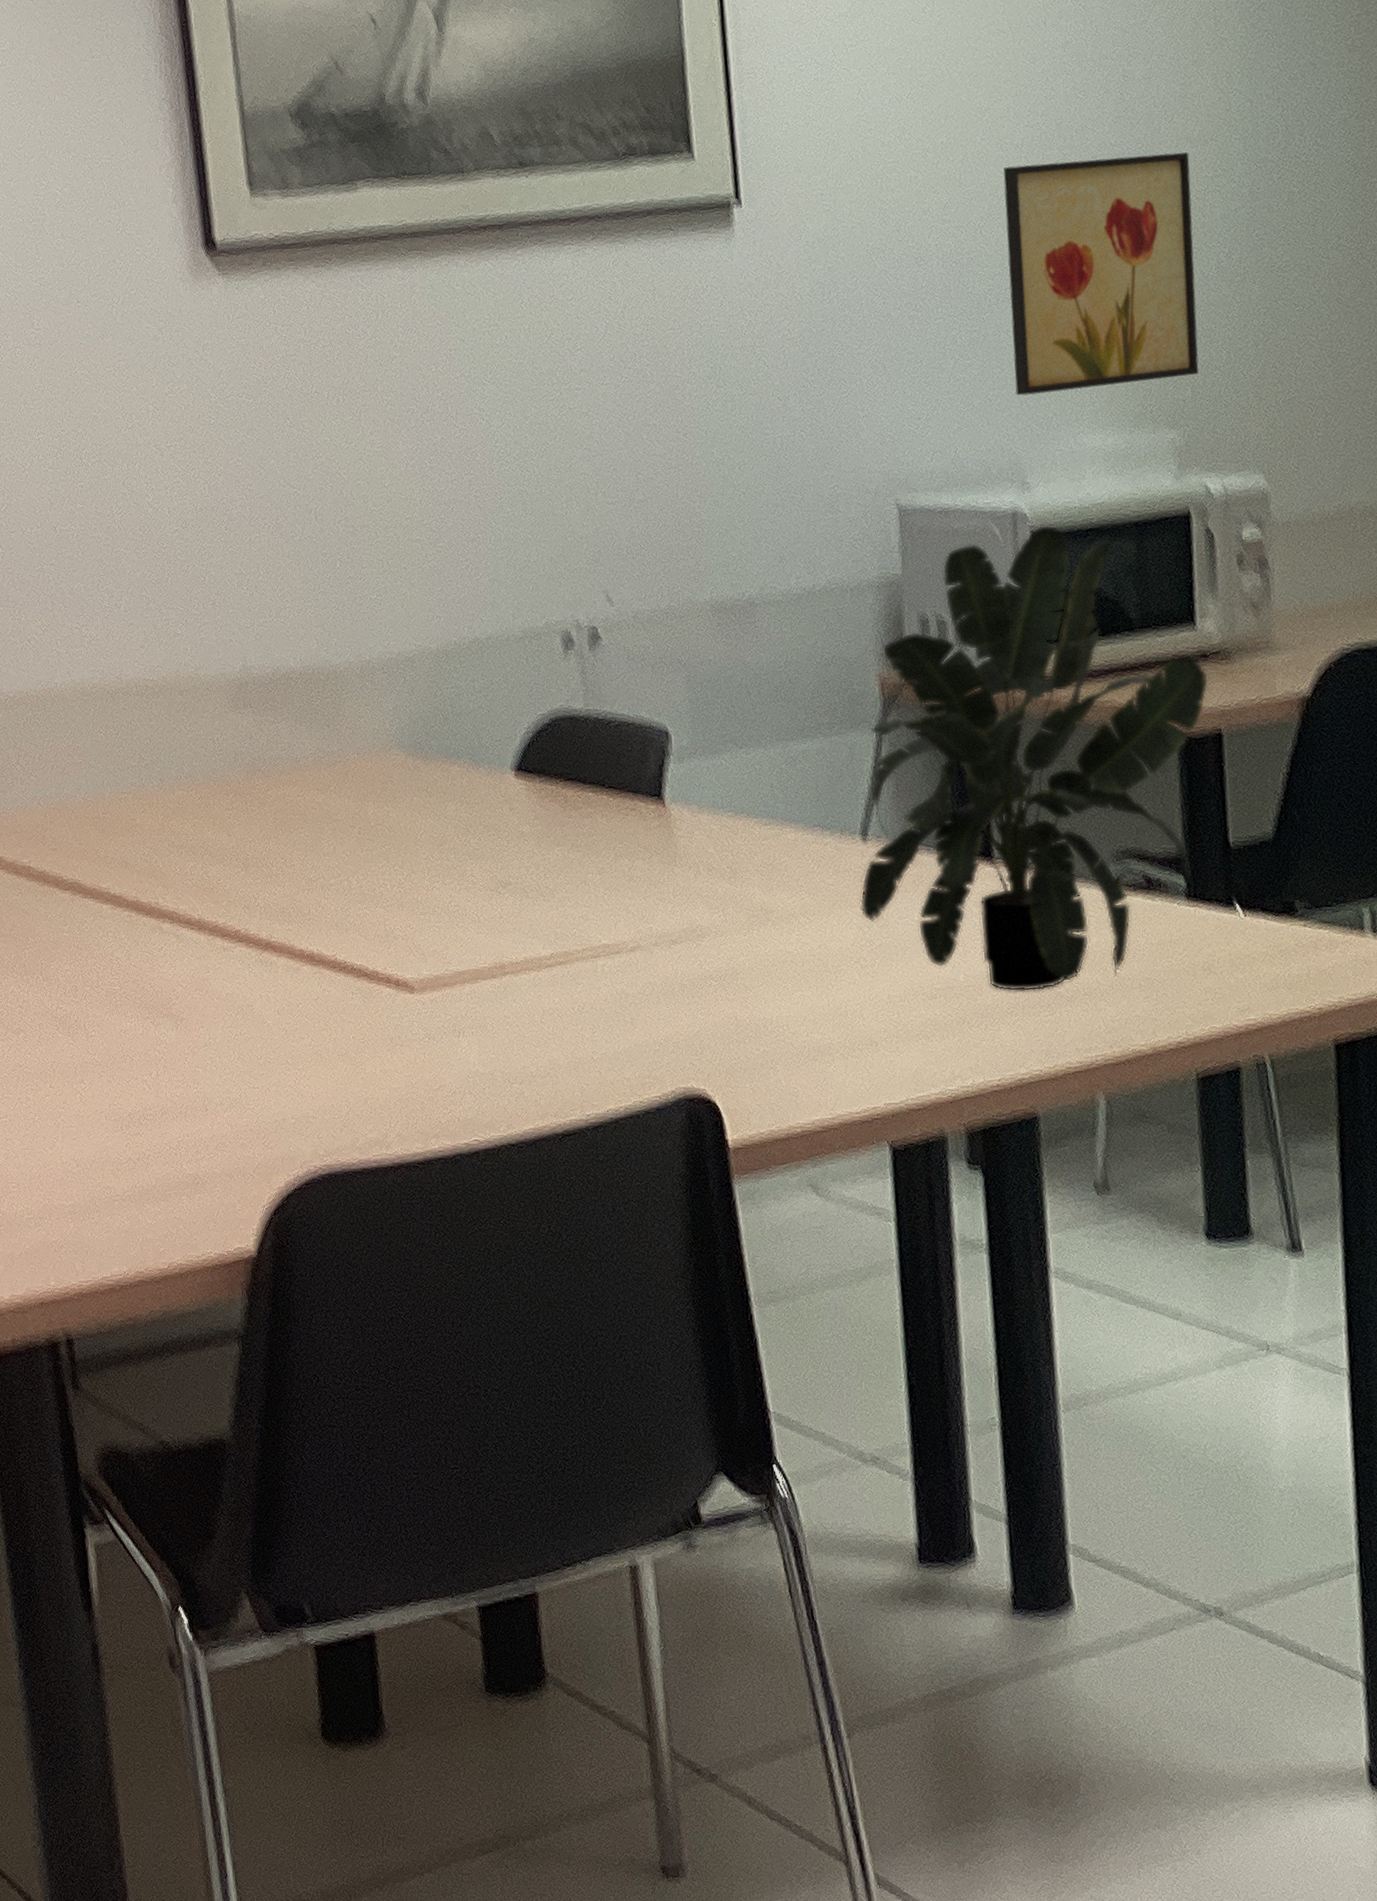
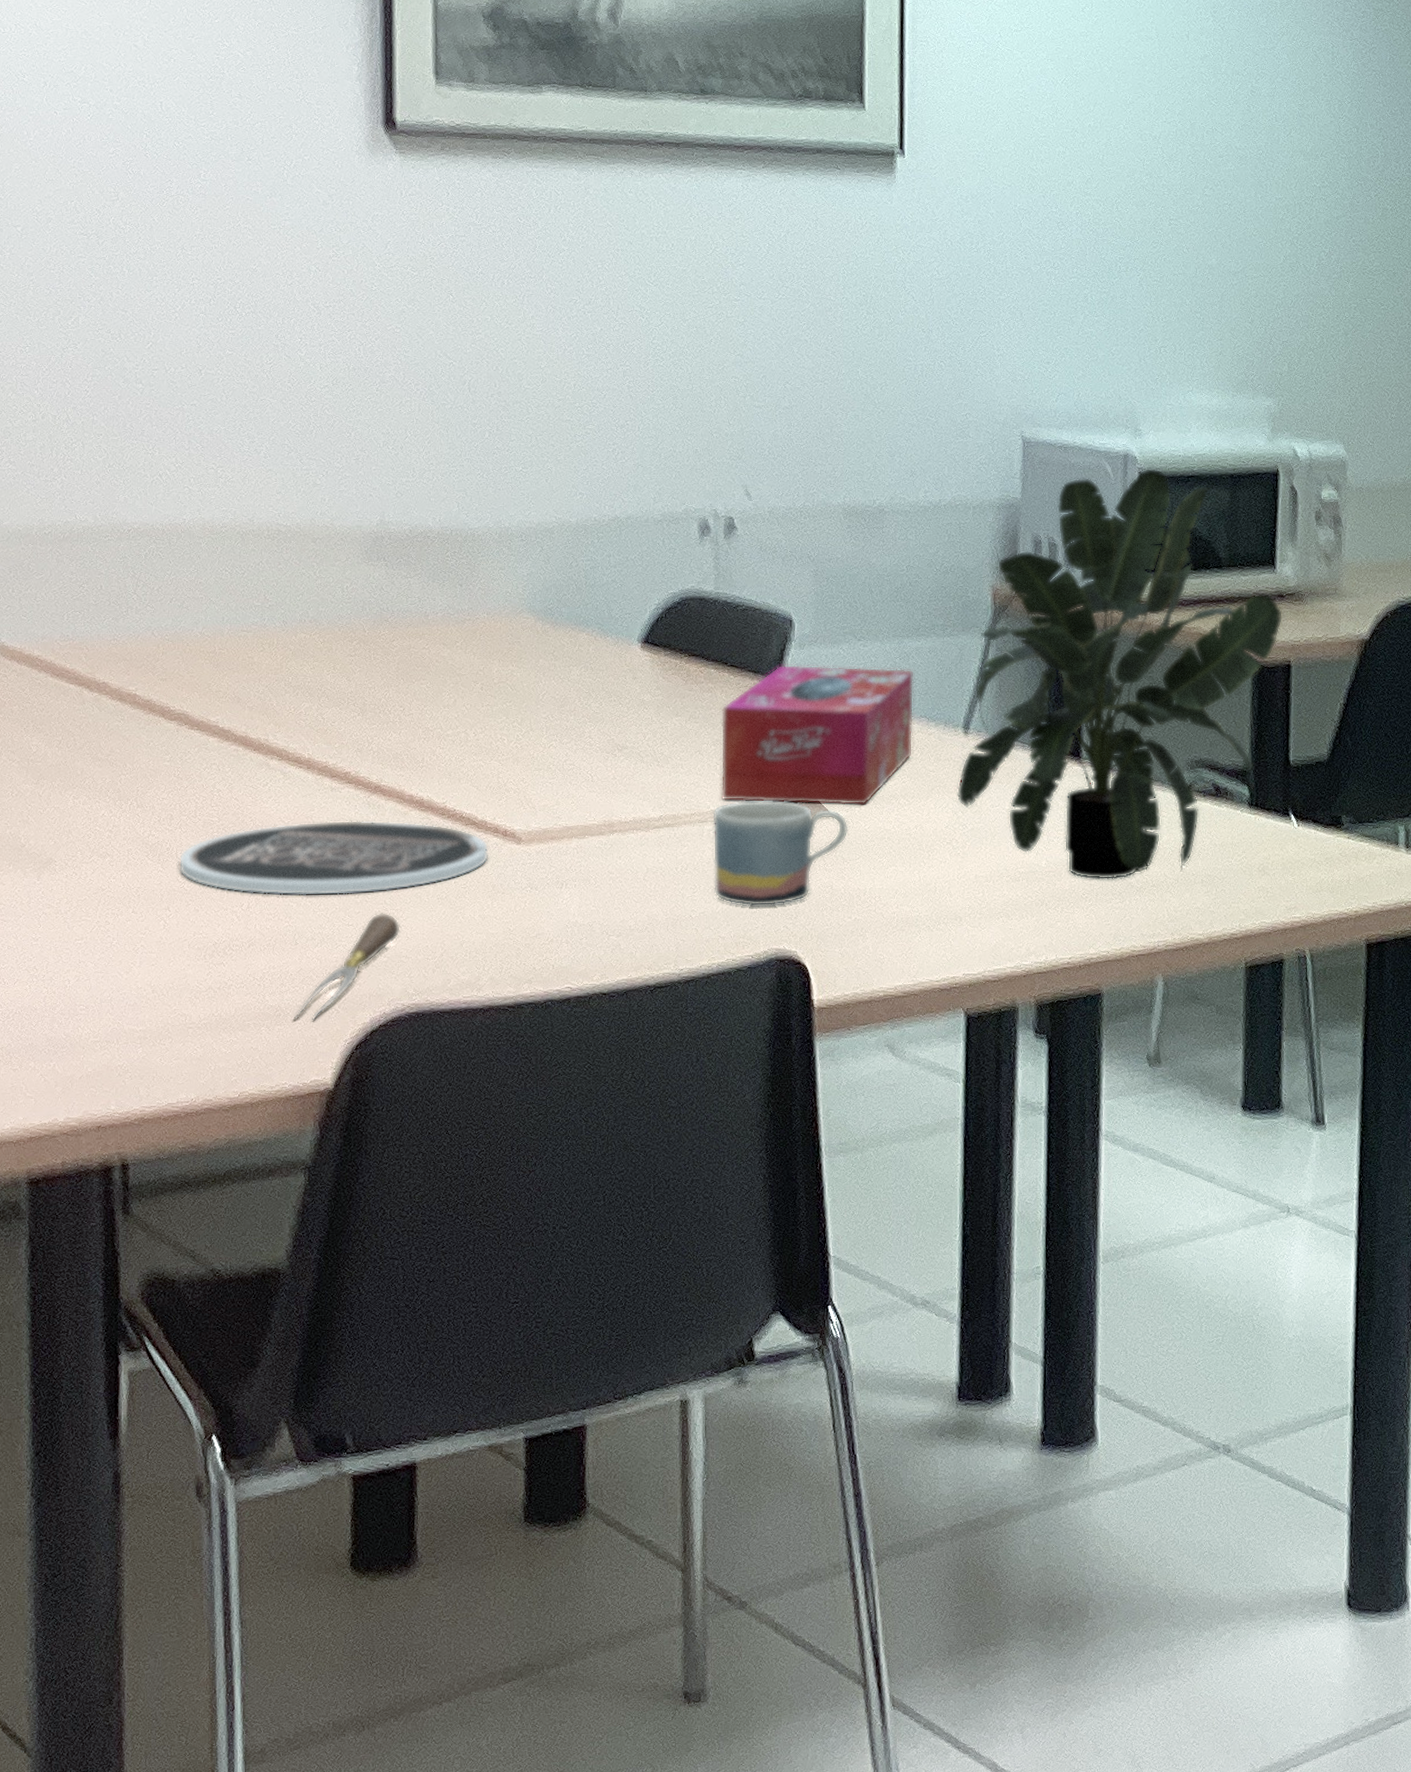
plate: none [87,977,384,1062] -> present [178,820,489,896]
fork: none [211,1073,305,1187] -> present [293,912,400,1020]
tissue box: none [603,774,810,934] -> present [720,664,914,806]
mug: none [604,929,749,1044] -> present [713,800,849,907]
wall art: present [1003,152,1199,396] -> none [1136,155,1302,354]

